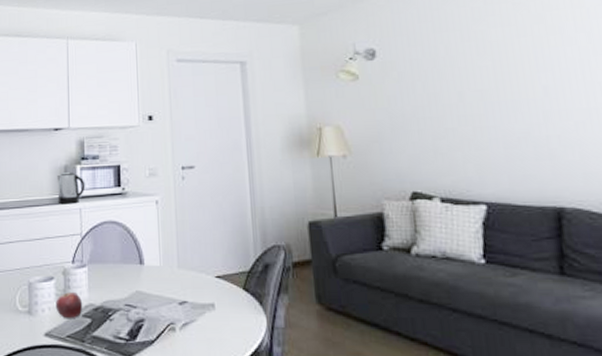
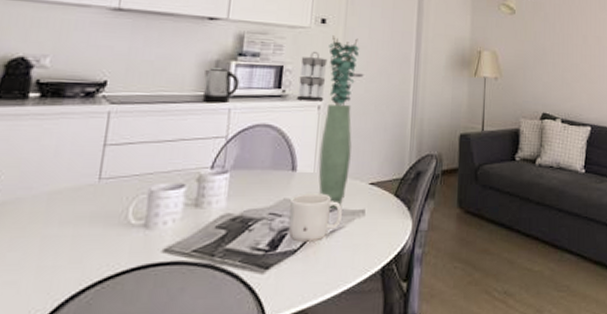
fruit: present [55,292,83,318] -> none [182,201,219,230]
spice rack: none [134,148,161,197] -> present [297,51,328,102]
mug: none [142,286,193,334] -> present [288,193,343,242]
vase: none [158,130,194,301] -> present [318,35,359,208]

